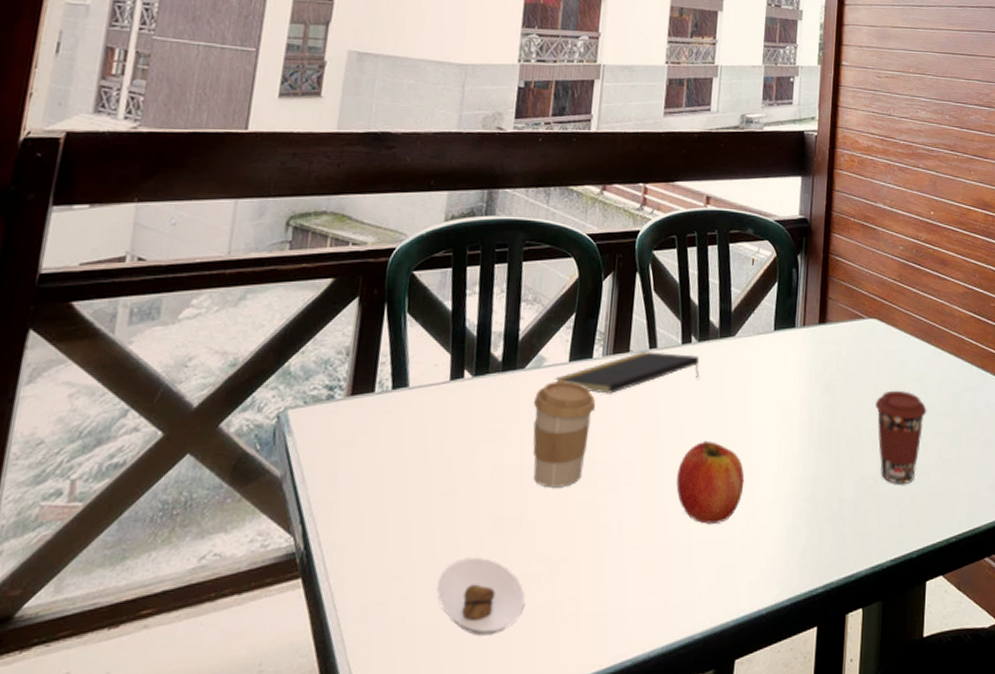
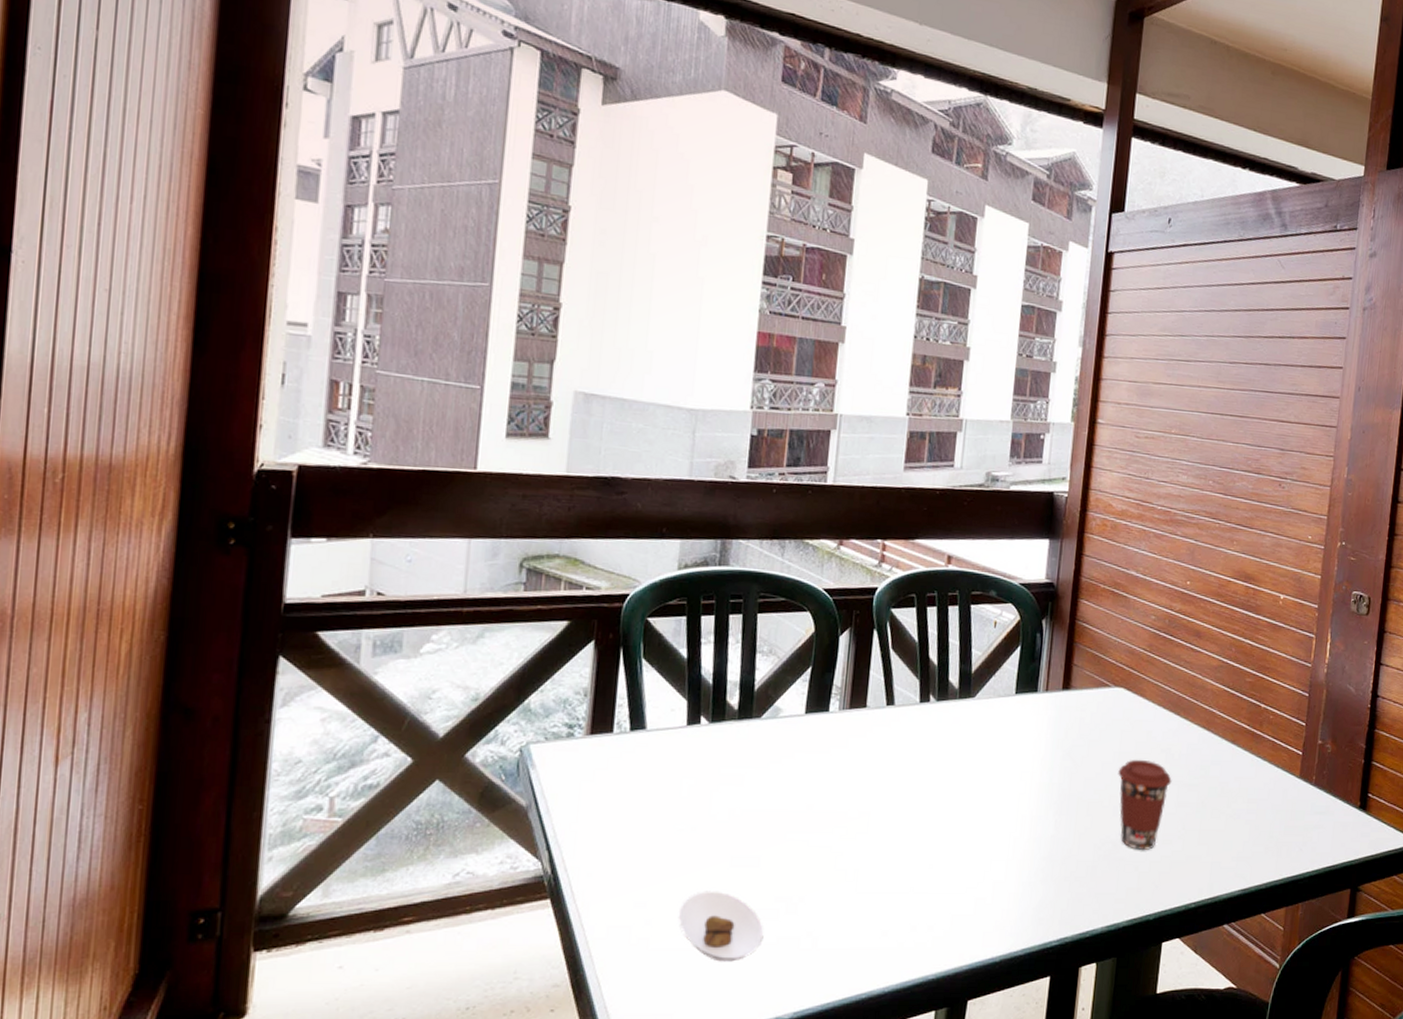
coffee cup: present [533,381,596,488] -> none [769,732,832,832]
notepad: present [554,352,700,394] -> none [791,708,938,747]
fruit: present [676,440,745,524] -> none [912,796,981,875]

